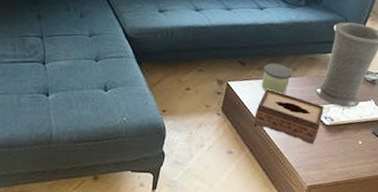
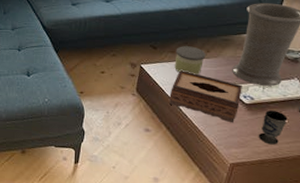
cup: none [334,132,362,167] -> present [258,110,288,145]

